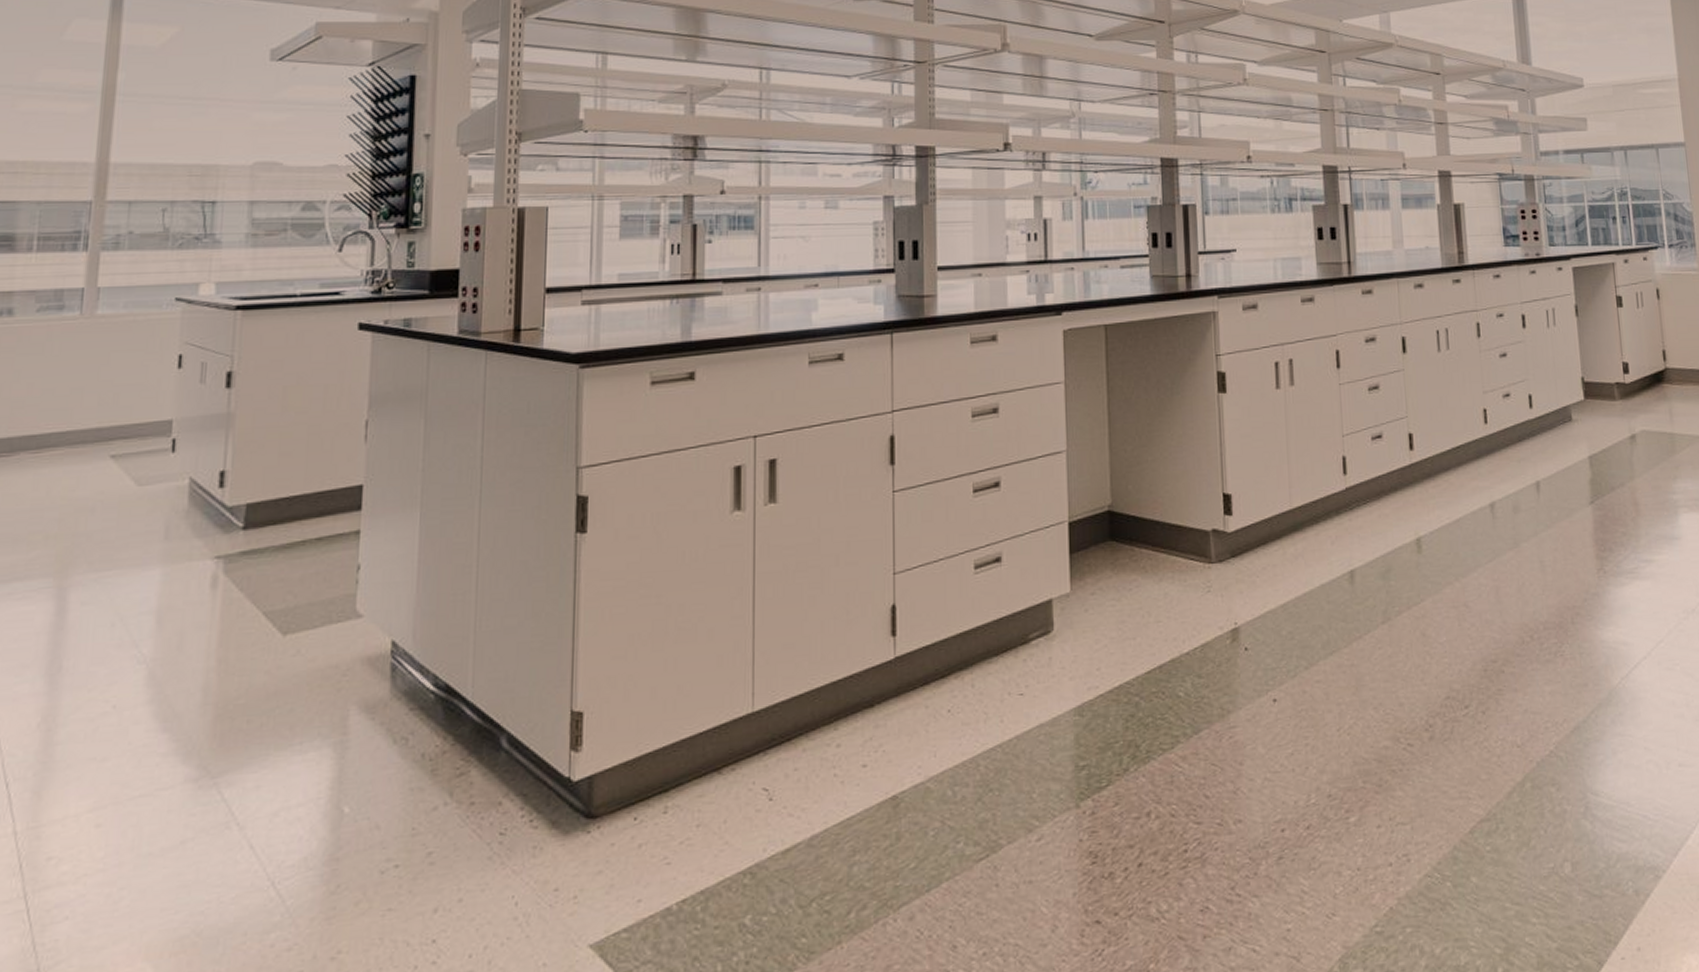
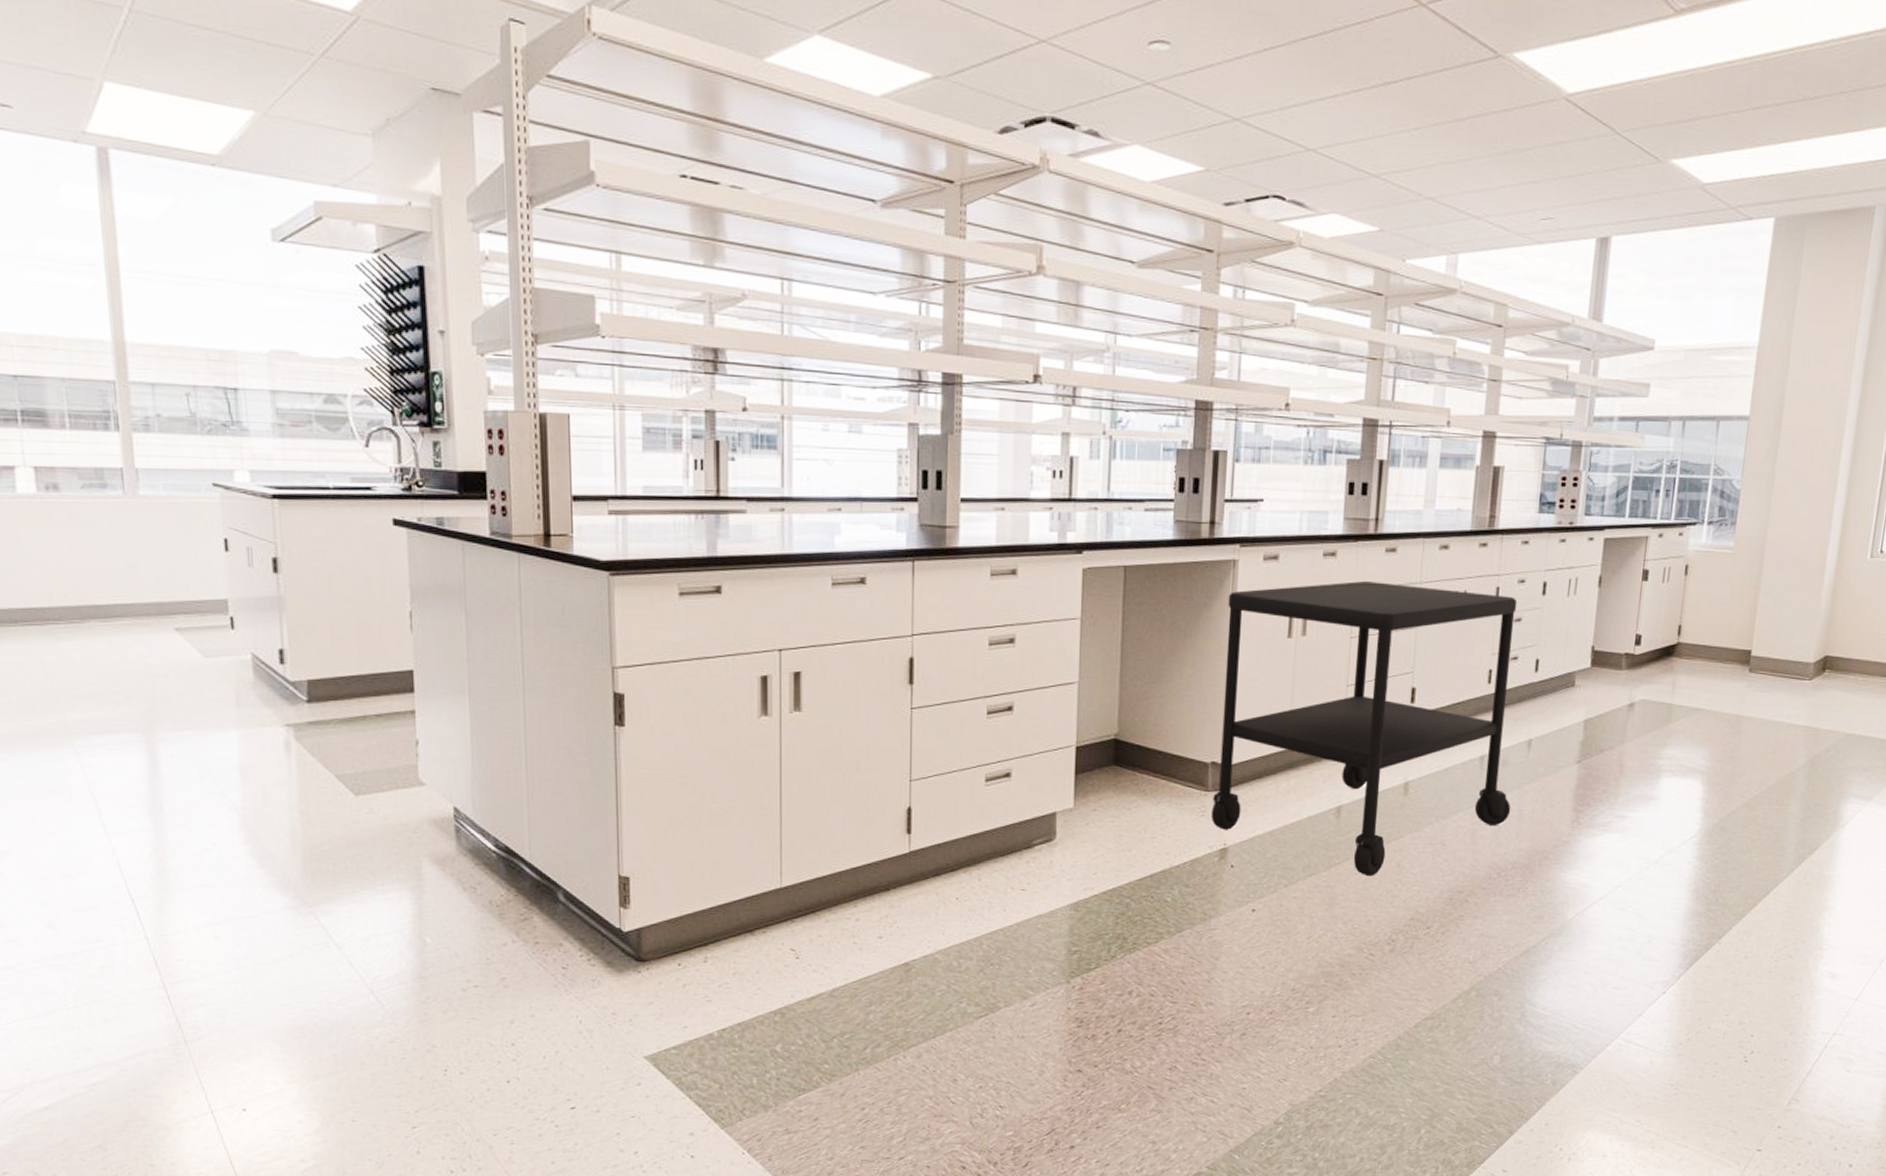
utility cart: none [1212,325,1532,650] -> present [1210,581,1518,877]

